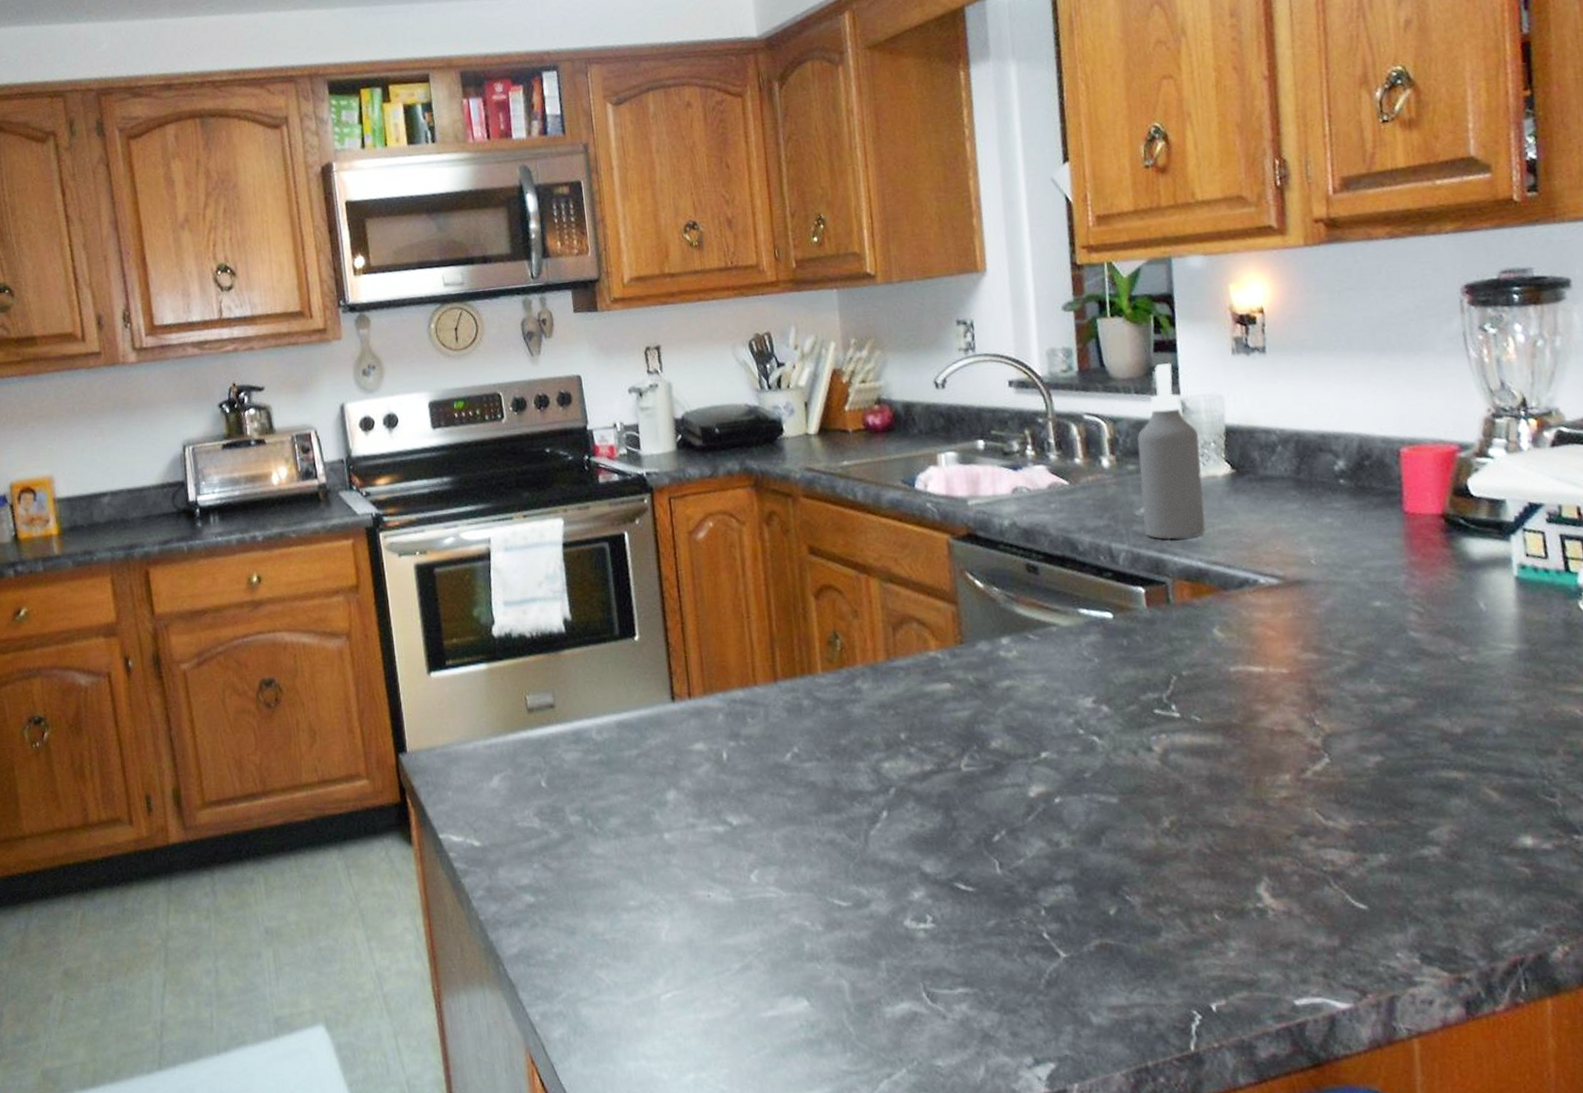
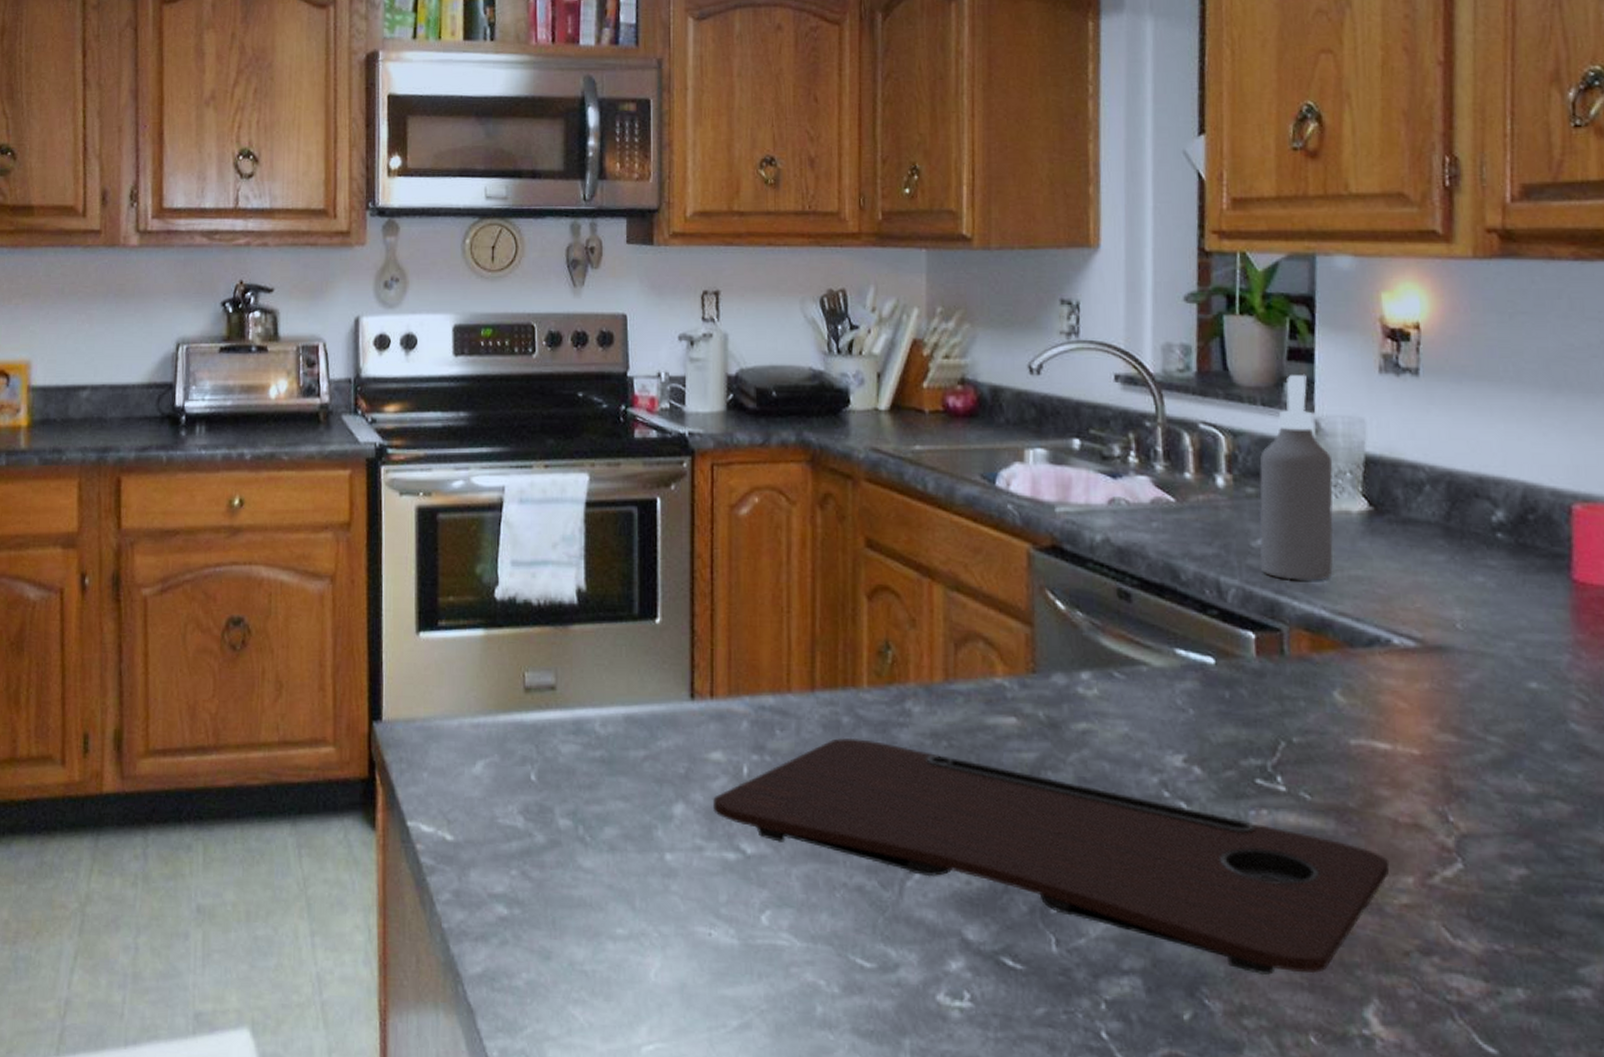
cutting board: none [699,716,1270,871] -> present [712,737,1390,976]

